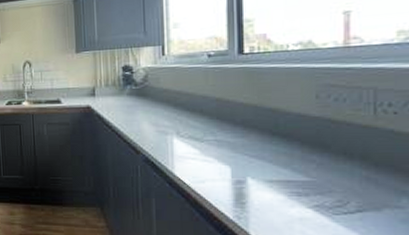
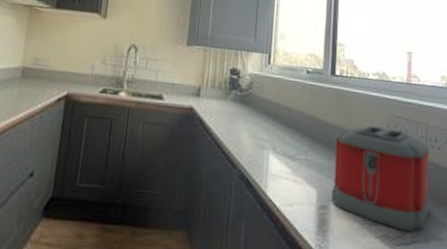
toaster: none [248,98,382,200] -> present [331,125,430,231]

